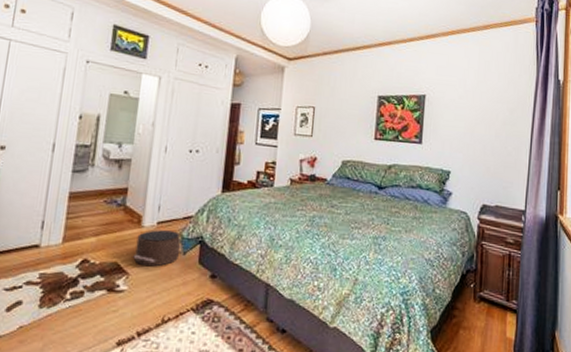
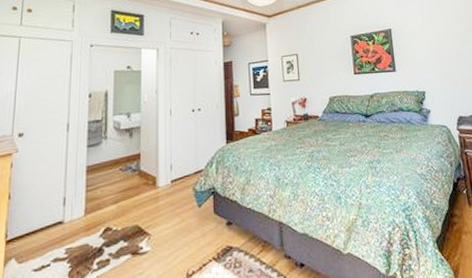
pouf: present [133,229,184,267] -> none [153,186,198,225]

